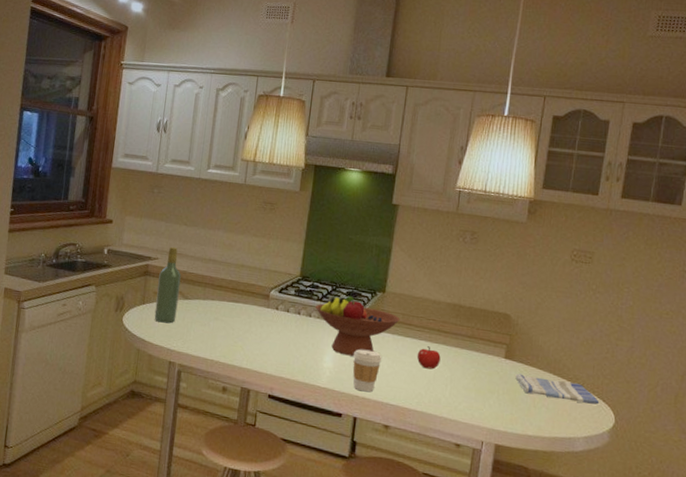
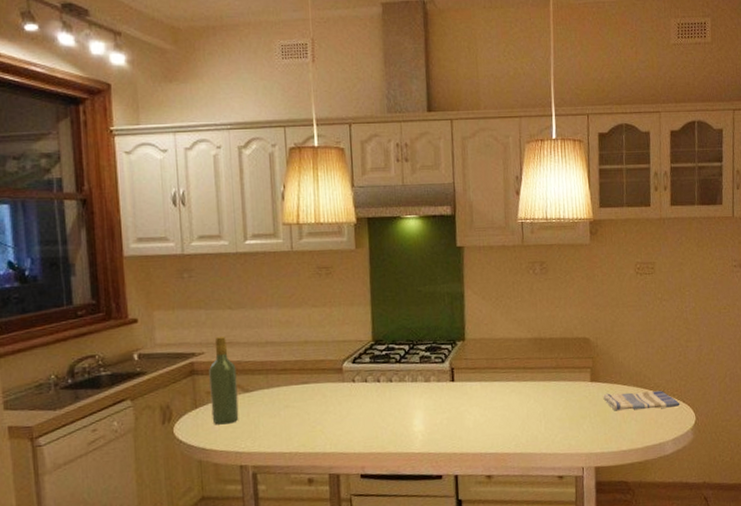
fruit bowl: present [315,295,400,357] -> none [394,351,485,415]
coffee cup: present [353,349,381,392] -> none [443,403,473,448]
apple: present [416,346,441,370] -> none [507,386,531,409]

